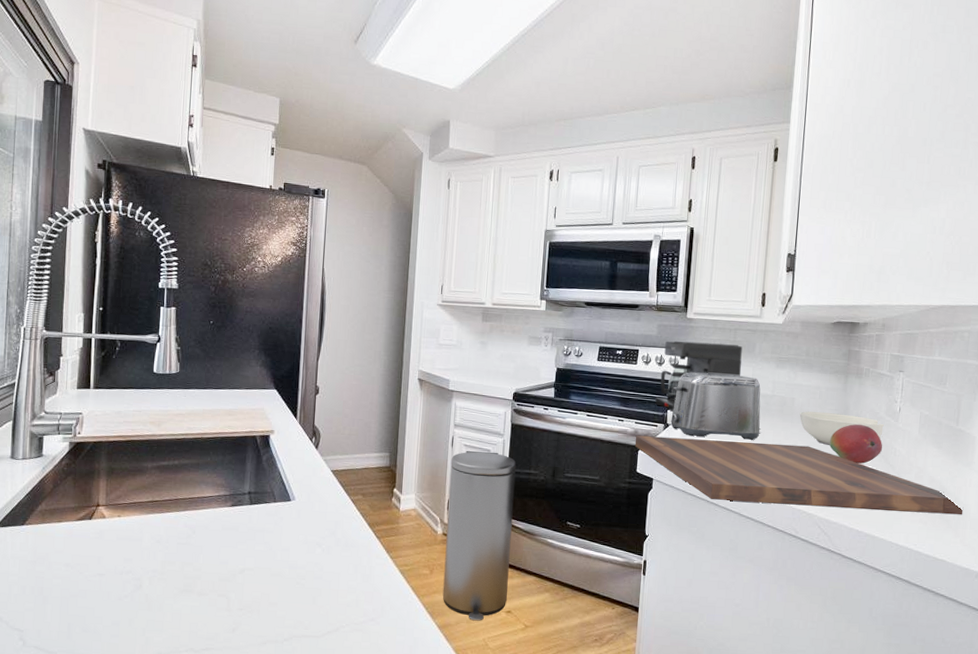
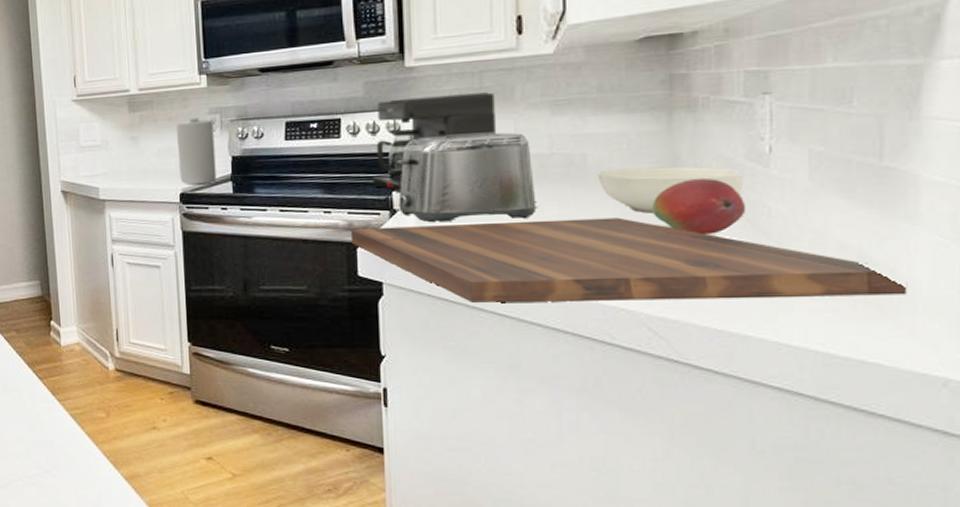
pedal bin: present [442,450,517,621] -> none [113,268,205,470]
paper towel holder: none [515,333,547,388] -> present [175,118,217,185]

